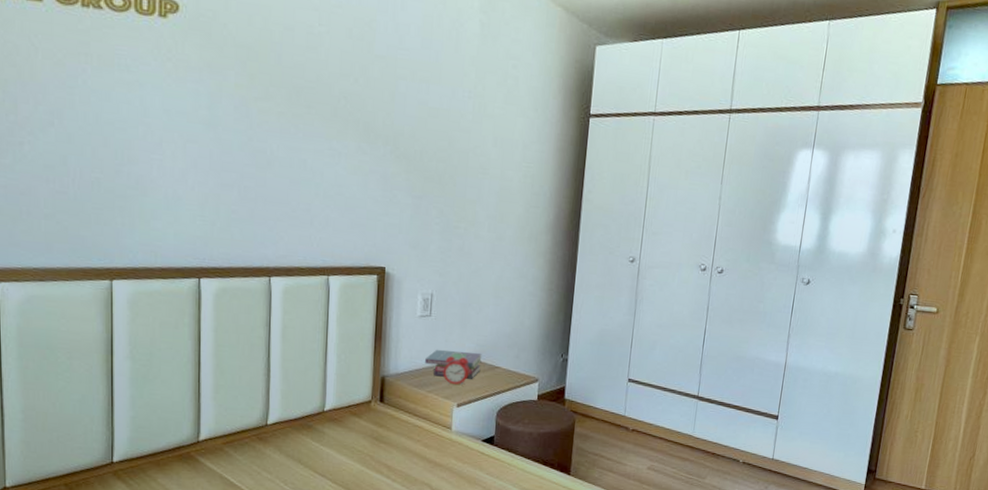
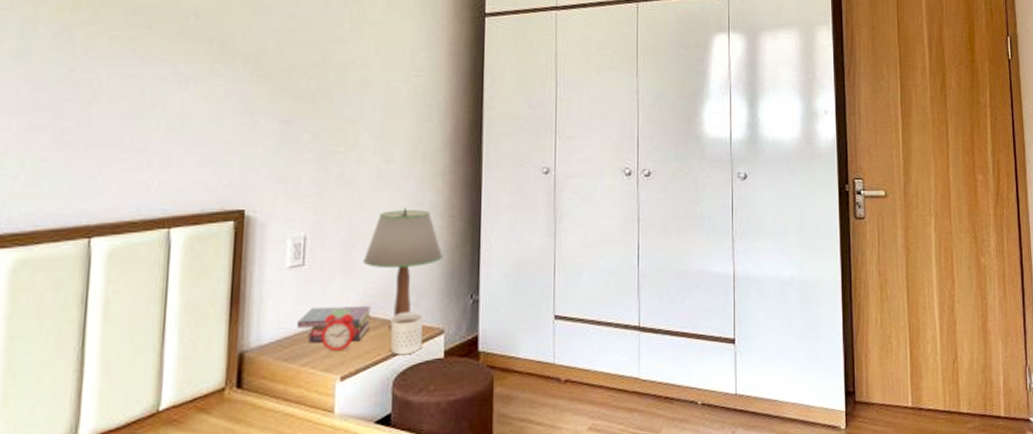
table lamp: none [477,278,542,373] -> present [363,207,444,328]
mug: none [495,361,522,395] -> present [389,311,423,356]

